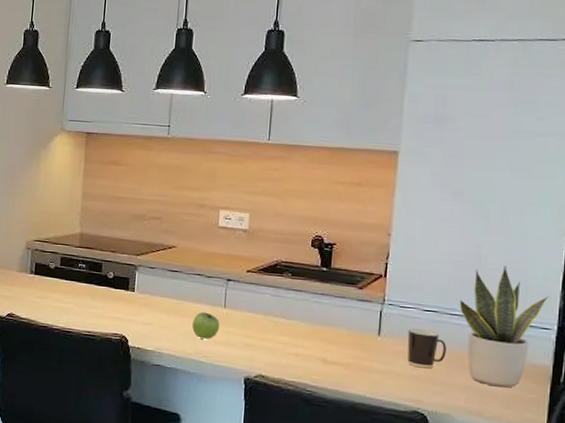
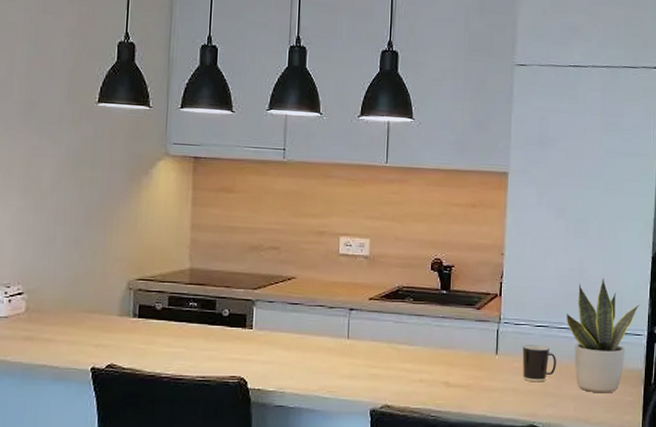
fruit: present [192,311,220,339] -> none [315,345,344,373]

